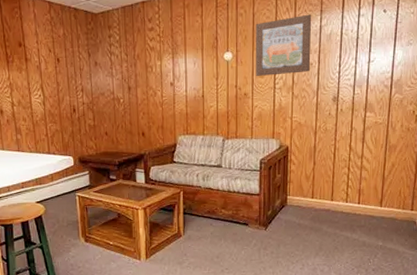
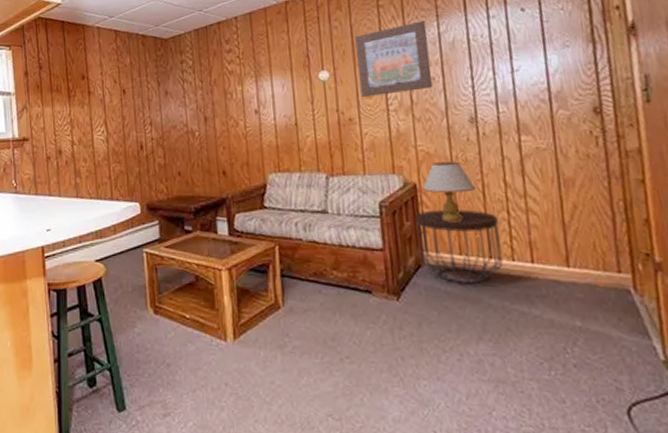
side table: none [284,166,341,218] -> present [414,209,504,284]
table lamp: none [293,130,330,175] -> present [423,161,476,221]

